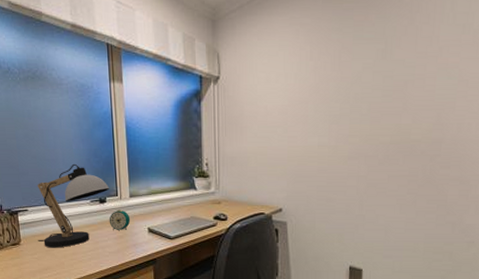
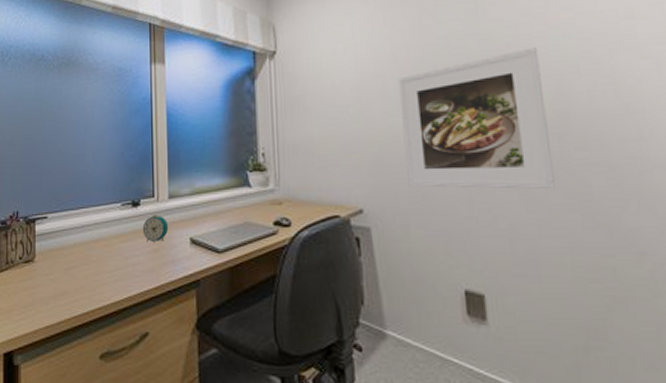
desk lamp: present [37,163,110,248] -> none [55,159,146,266]
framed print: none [317,86,428,197] -> present [398,47,555,190]

